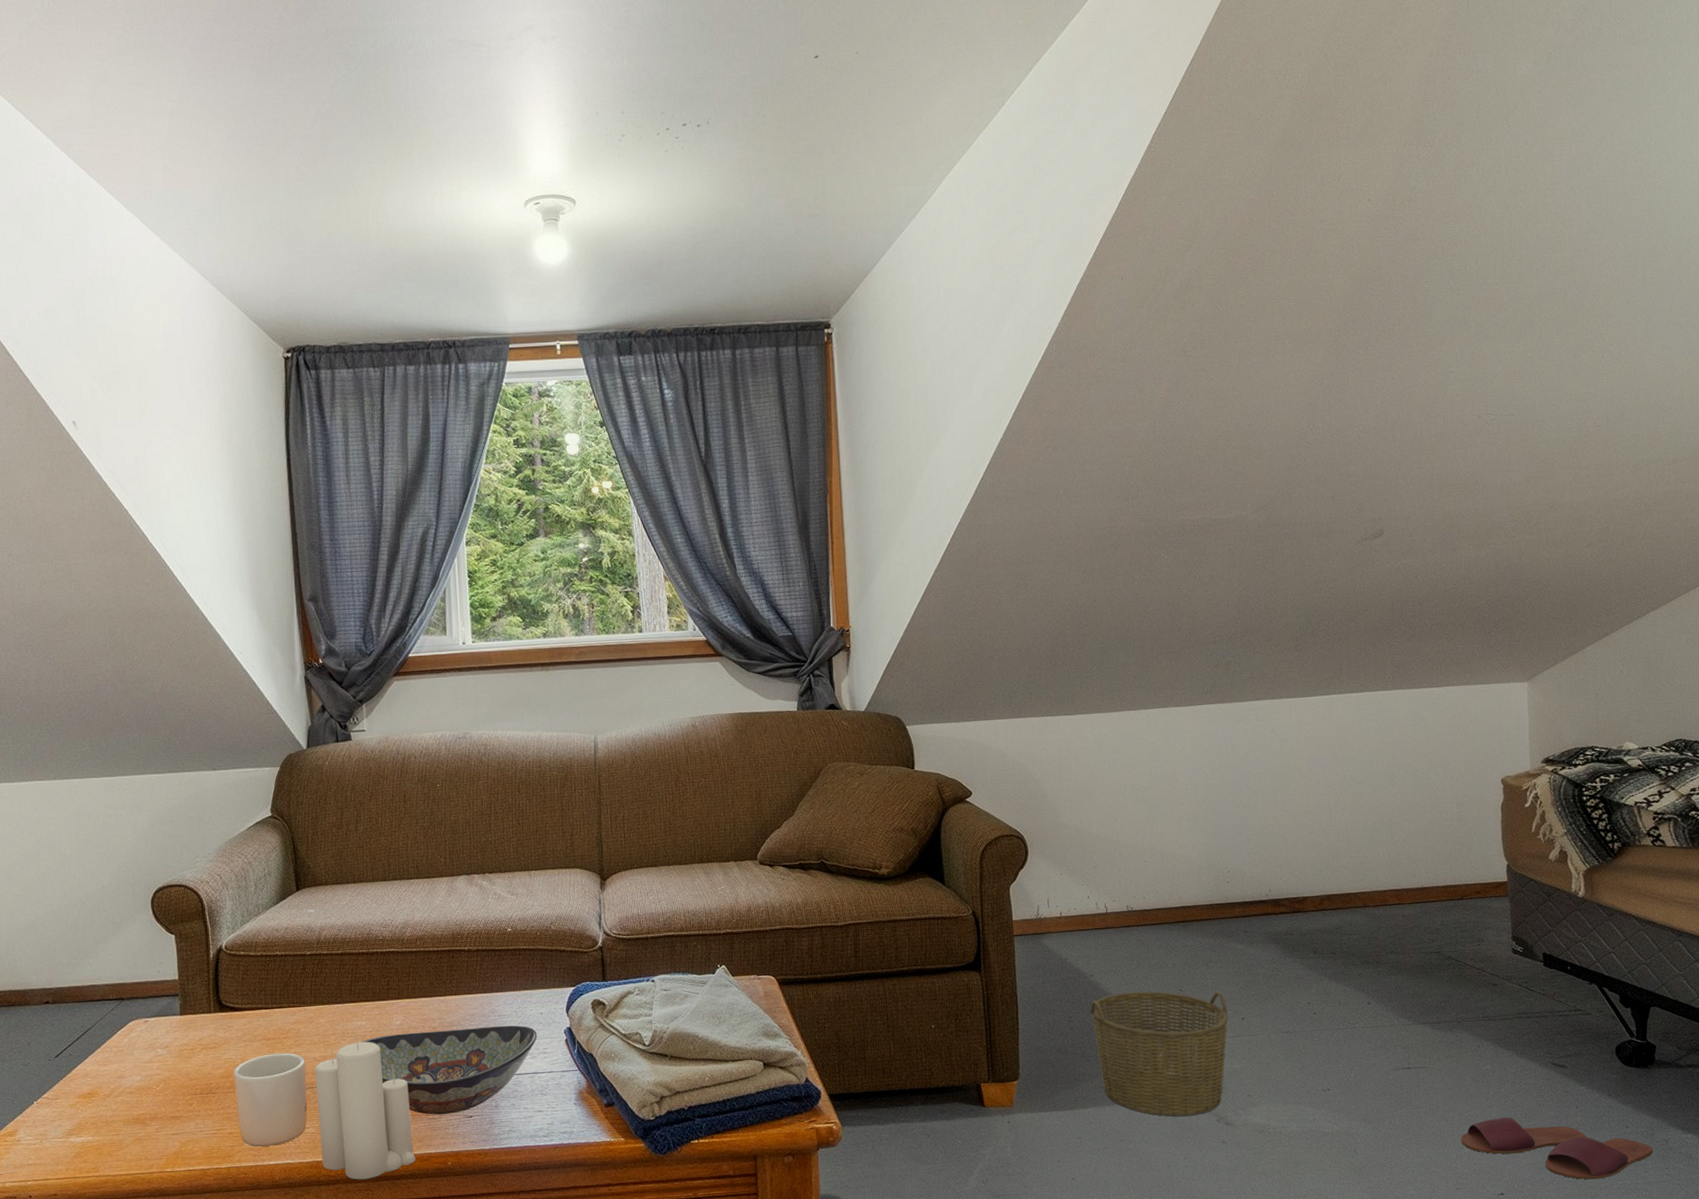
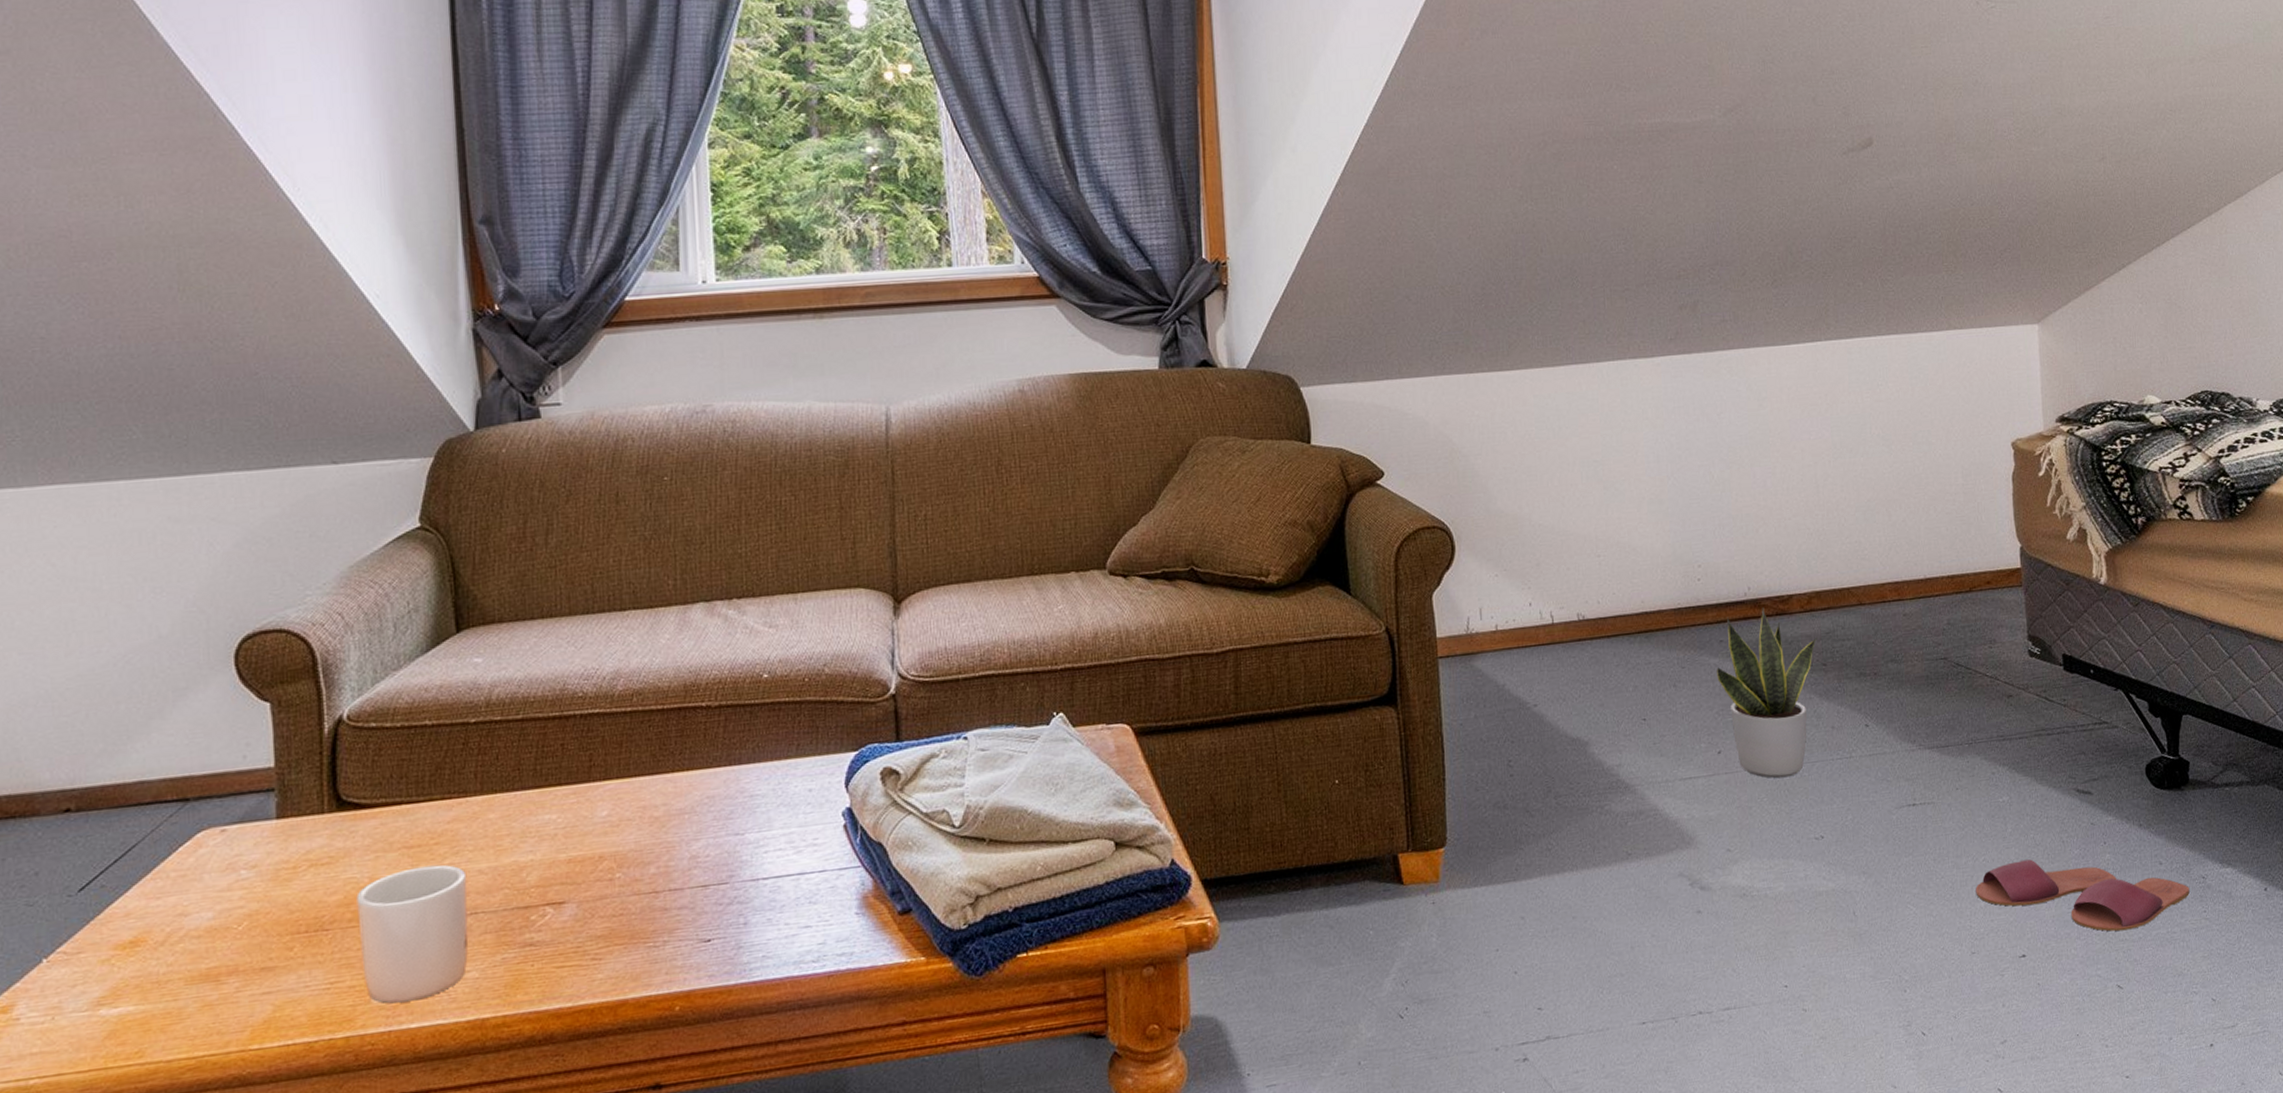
candle: present [314,1033,416,1180] -> none [480,831,629,1042]
decorative bowl: present [360,1025,538,1115] -> none [548,808,805,942]
basket: present [1090,991,1228,1117] -> none [1534,719,1702,884]
potted plant: none [1242,906,1328,1042] -> present [1717,607,1818,779]

